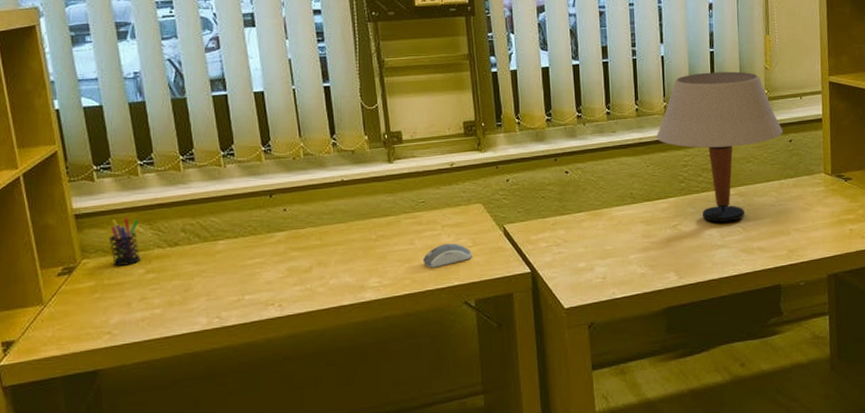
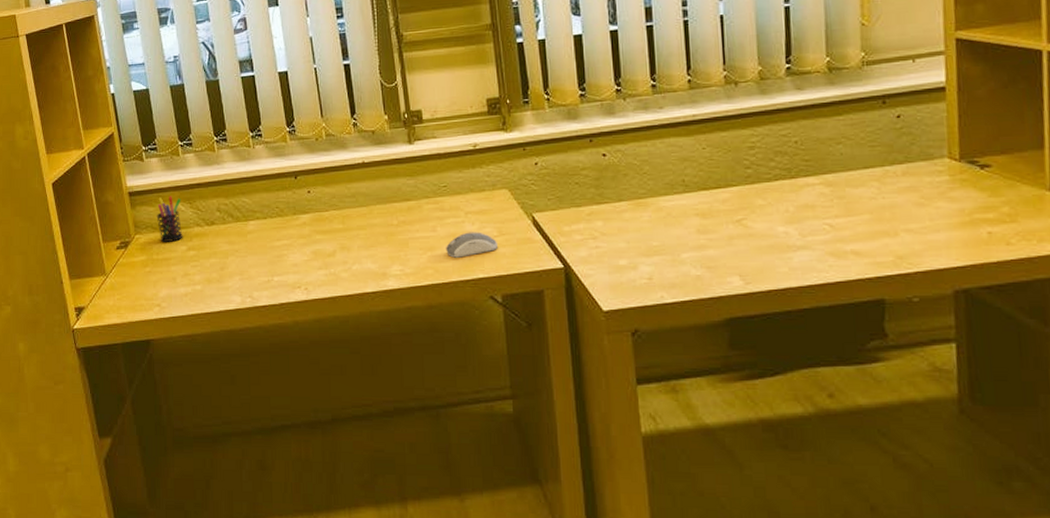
table lamp: present [657,71,783,222] -> none [715,30,887,218]

